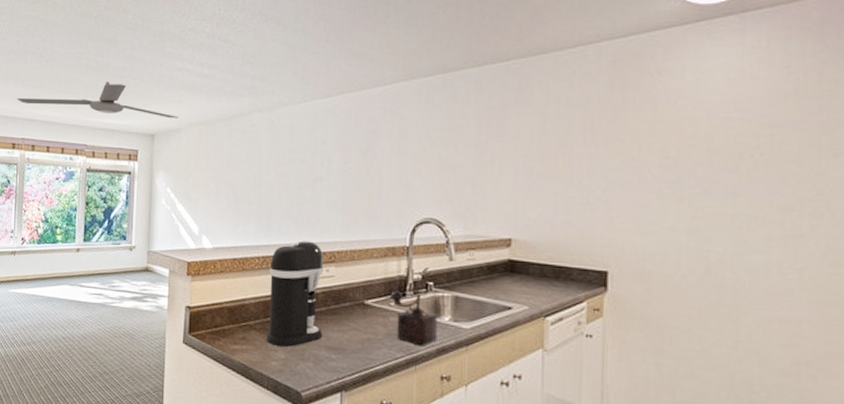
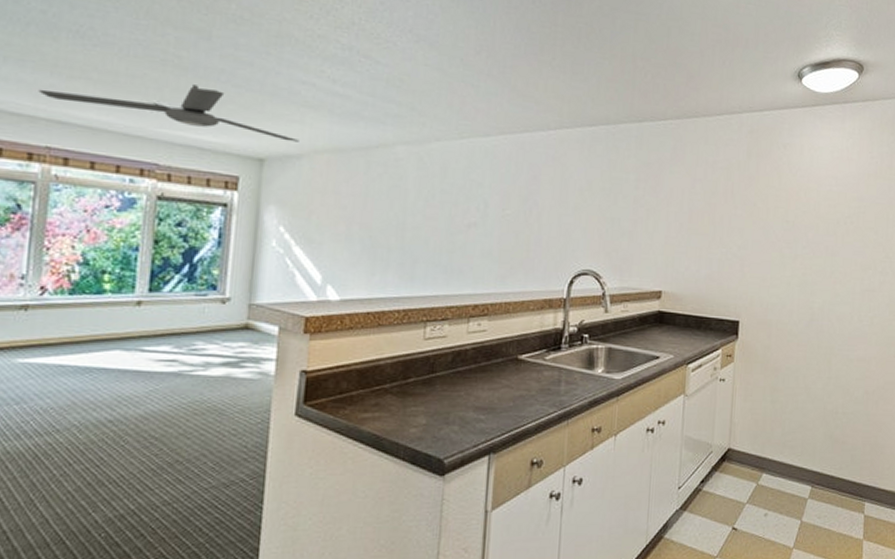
coffee maker: present [265,240,324,347] -> none [403,292,476,410]
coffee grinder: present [390,290,438,346] -> none [545,344,592,400]

